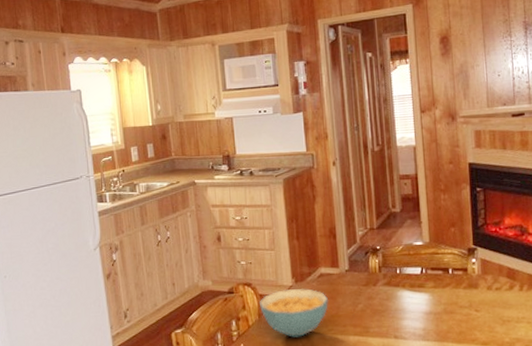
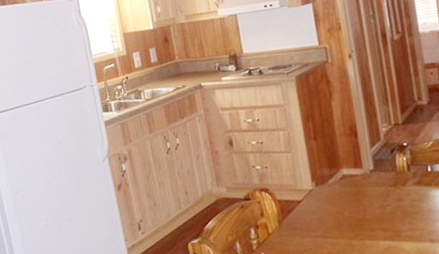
cereal bowl: present [259,289,329,337] -> none [277,192,354,244]

